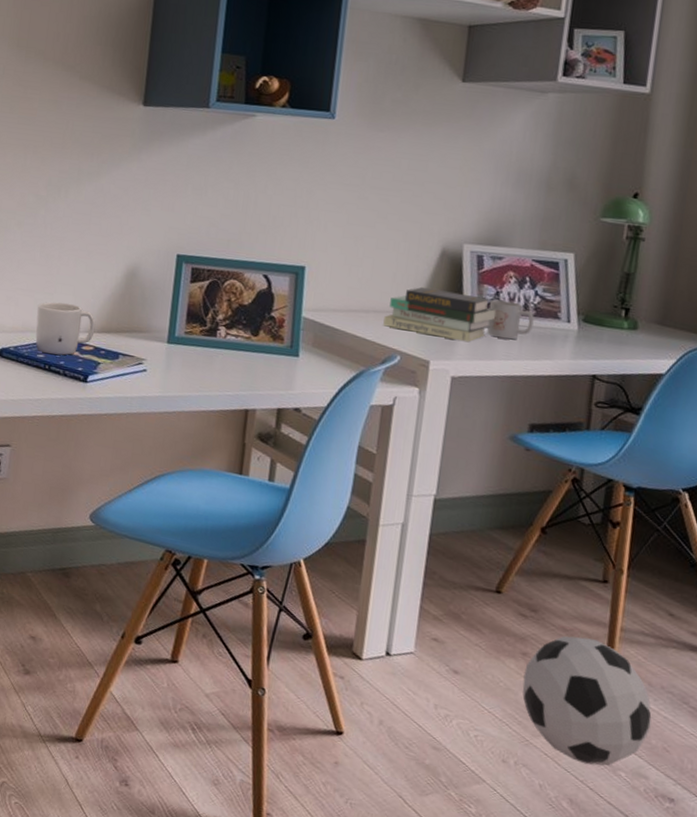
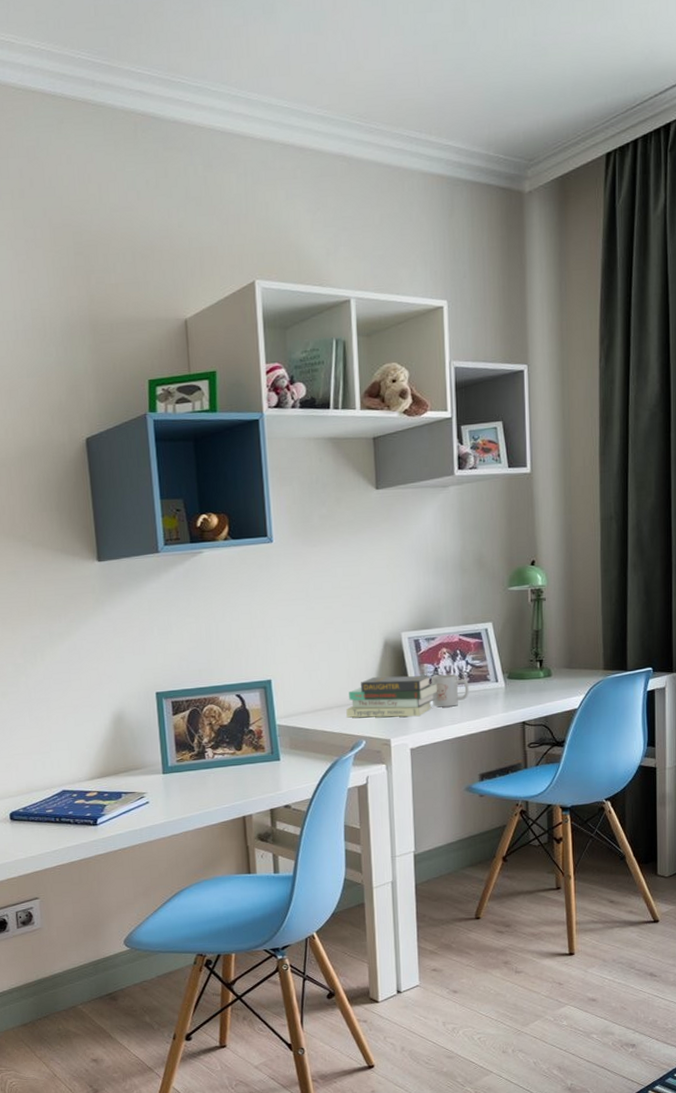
mug: present [35,301,96,356] -> none [36,757,95,808]
soccer ball: present [522,636,652,767] -> none [508,936,610,1037]

